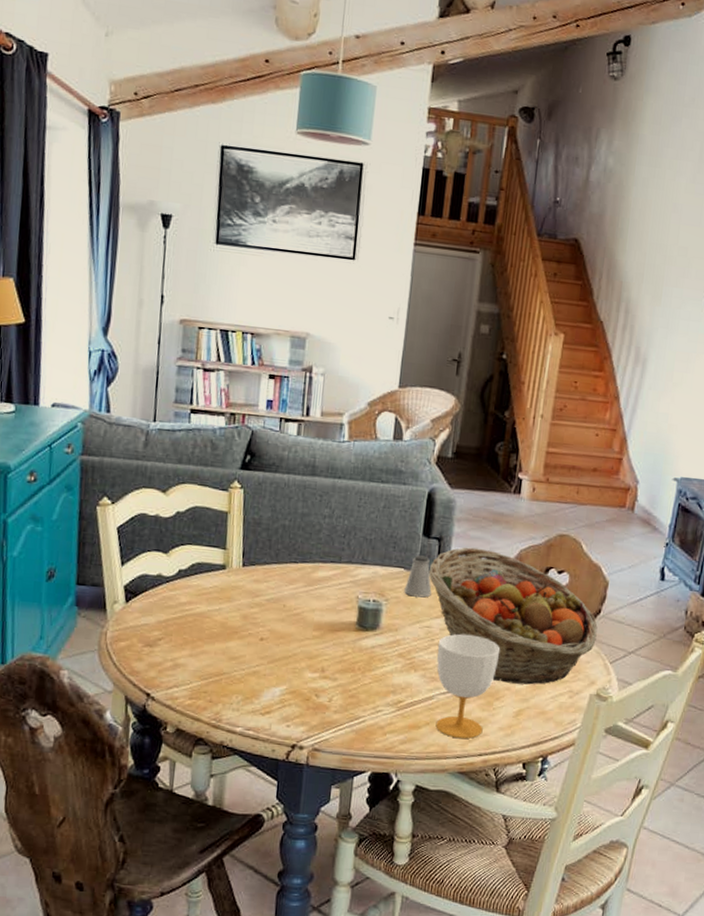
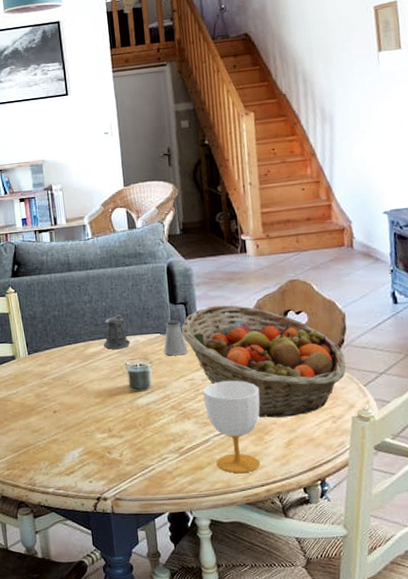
pepper shaker: none [329,537,368,578] -> present [94,314,131,349]

